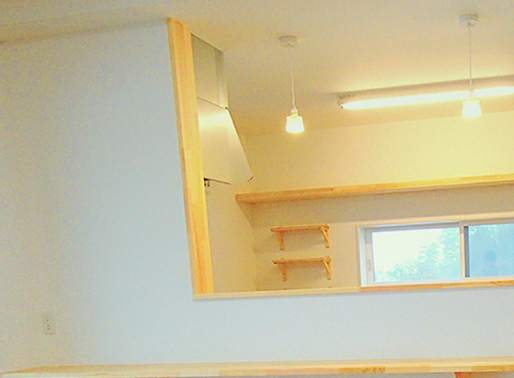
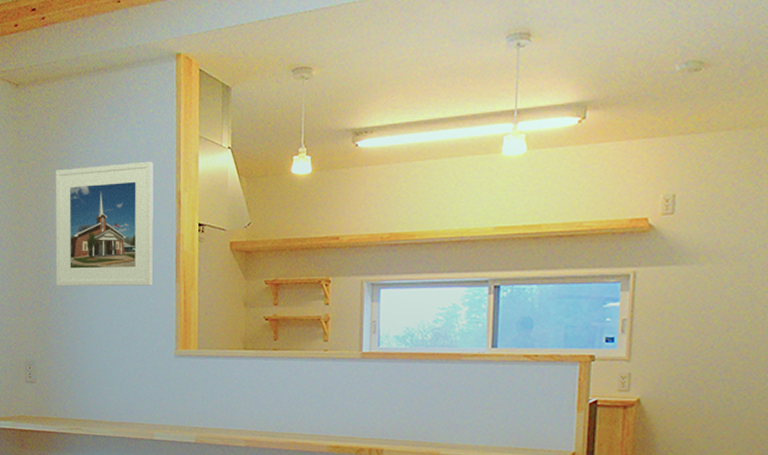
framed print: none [54,120,165,241] -> present [56,161,154,287]

